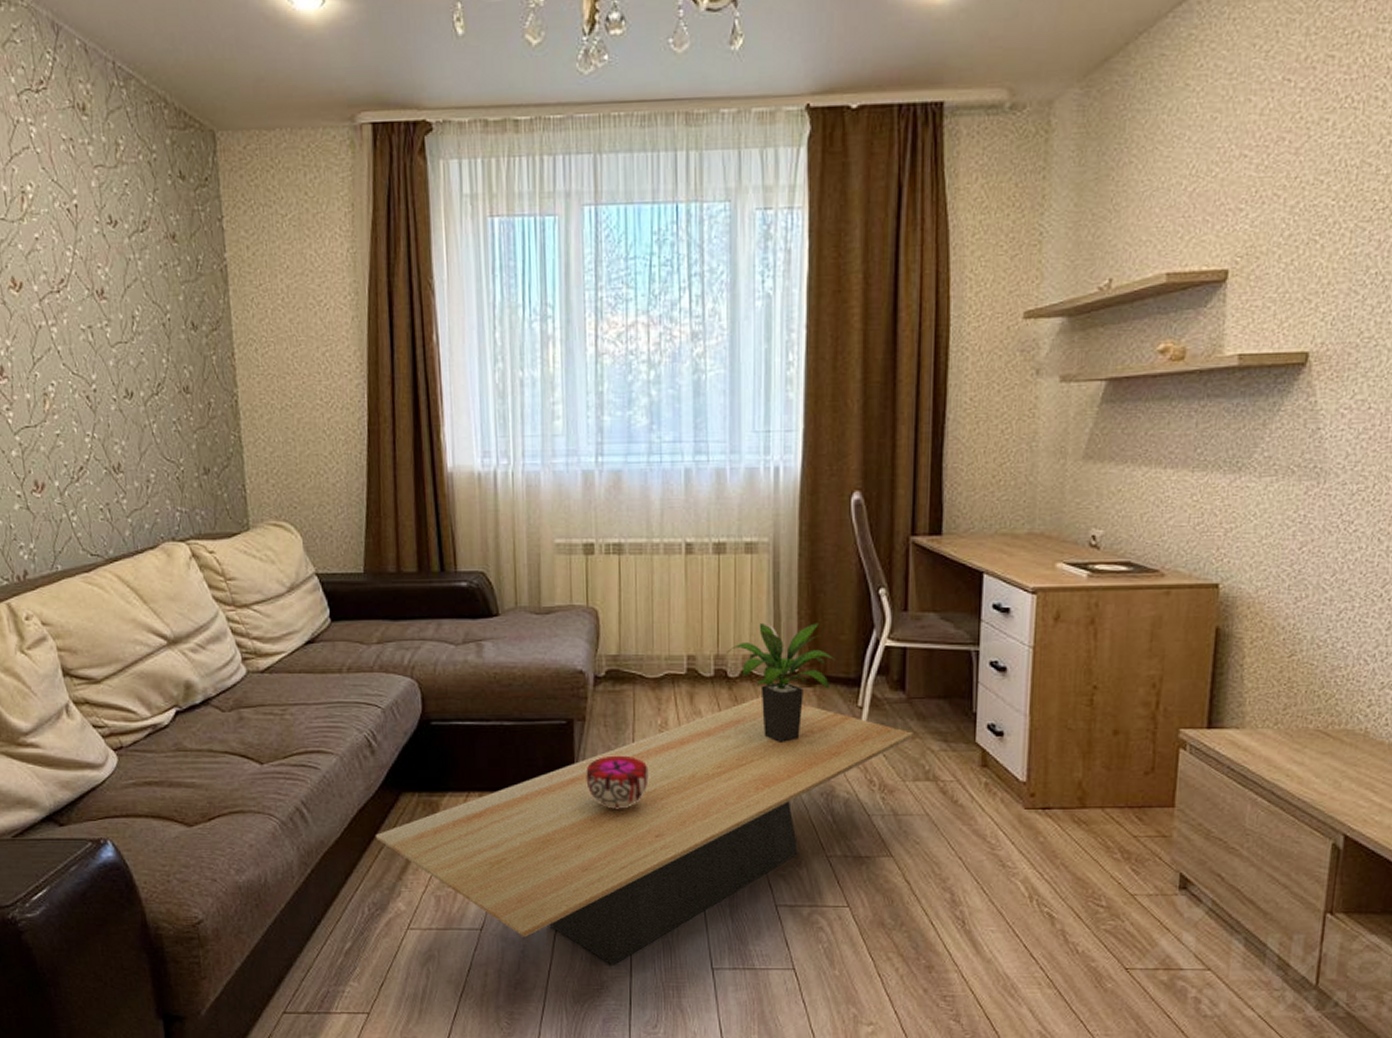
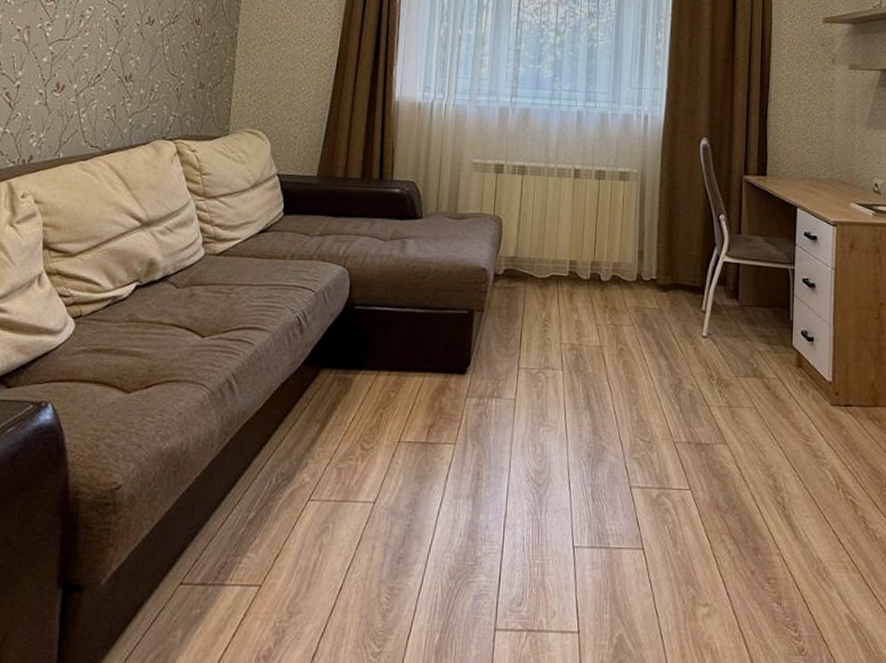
coffee table: present [376,696,915,965] -> none [293,298,746,541]
decorative bowl: present [586,755,649,809] -> none [479,343,532,392]
potted plant: present [727,623,836,744] -> none [601,237,686,340]

